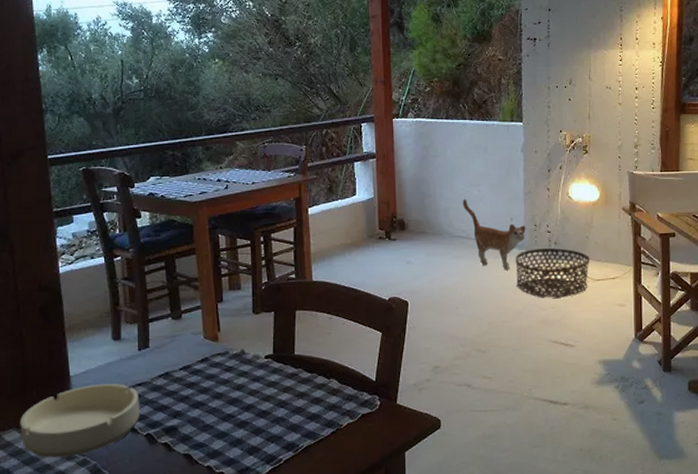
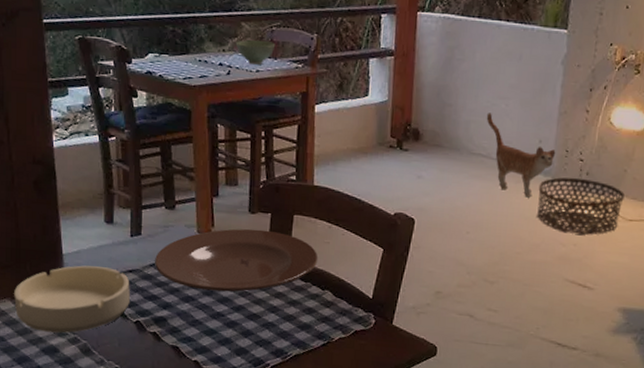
plate: none [162,328,322,394] -> present [154,228,319,292]
bowl: none [231,156,269,177] -> present [235,40,276,65]

